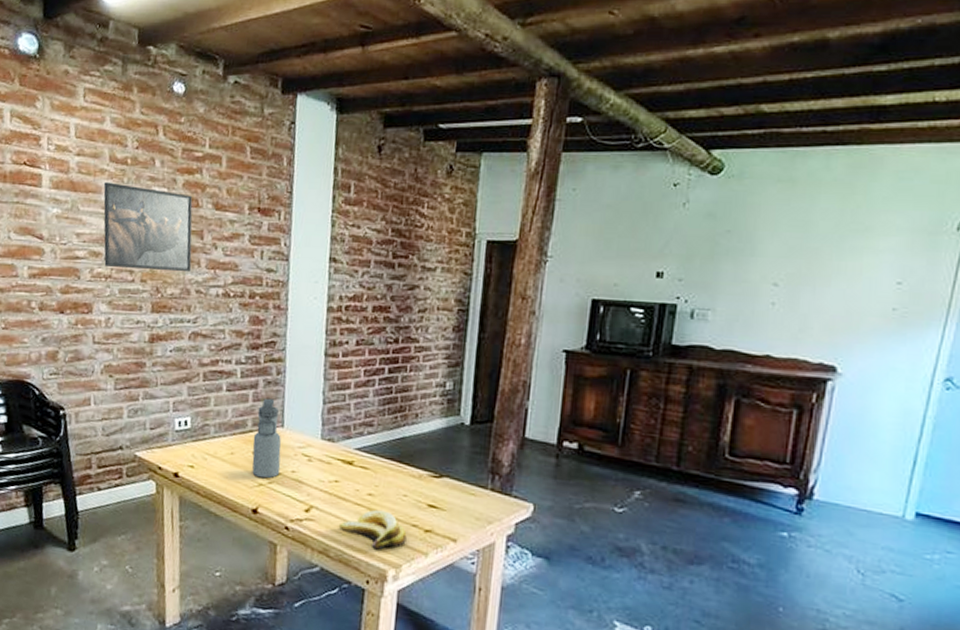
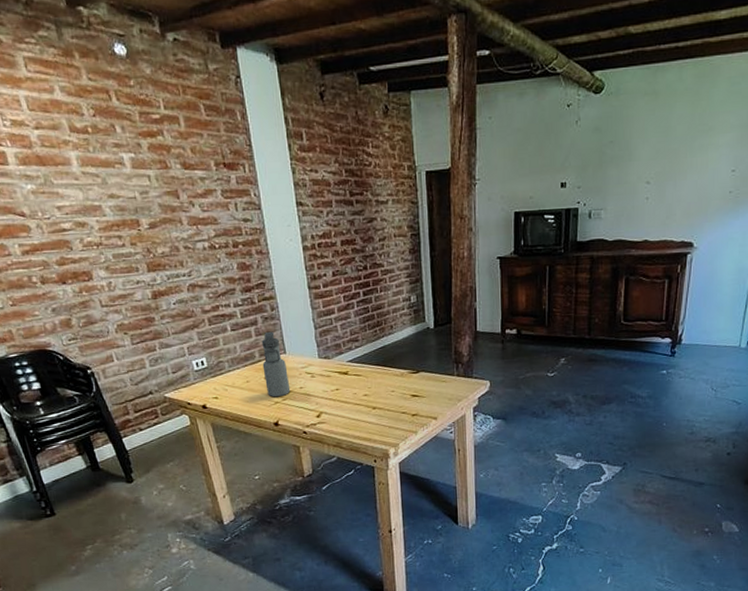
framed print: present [103,182,193,273] -> none [70,153,176,235]
banana: present [338,509,407,550] -> none [345,405,399,436]

